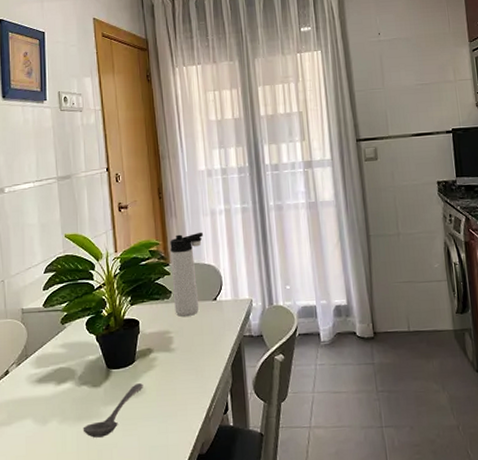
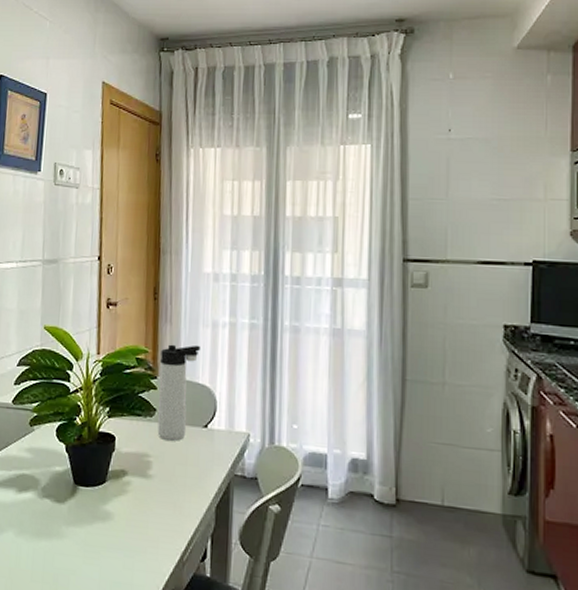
stirrer: present [83,383,143,438] -> none [40,507,112,560]

